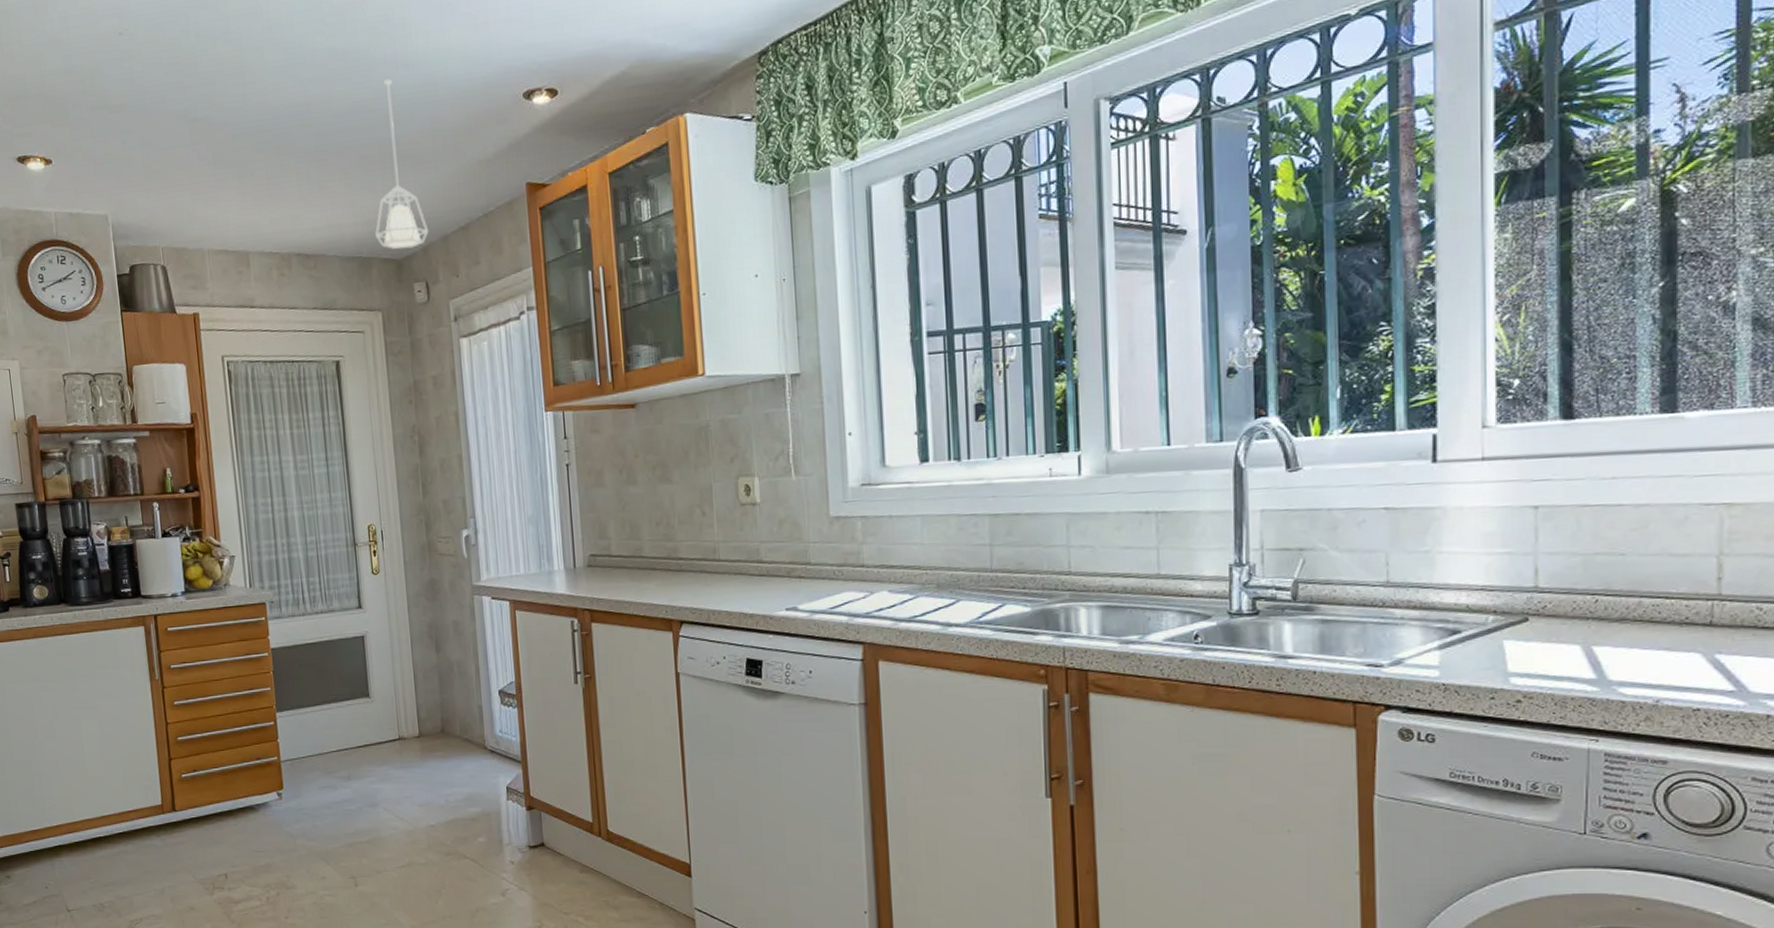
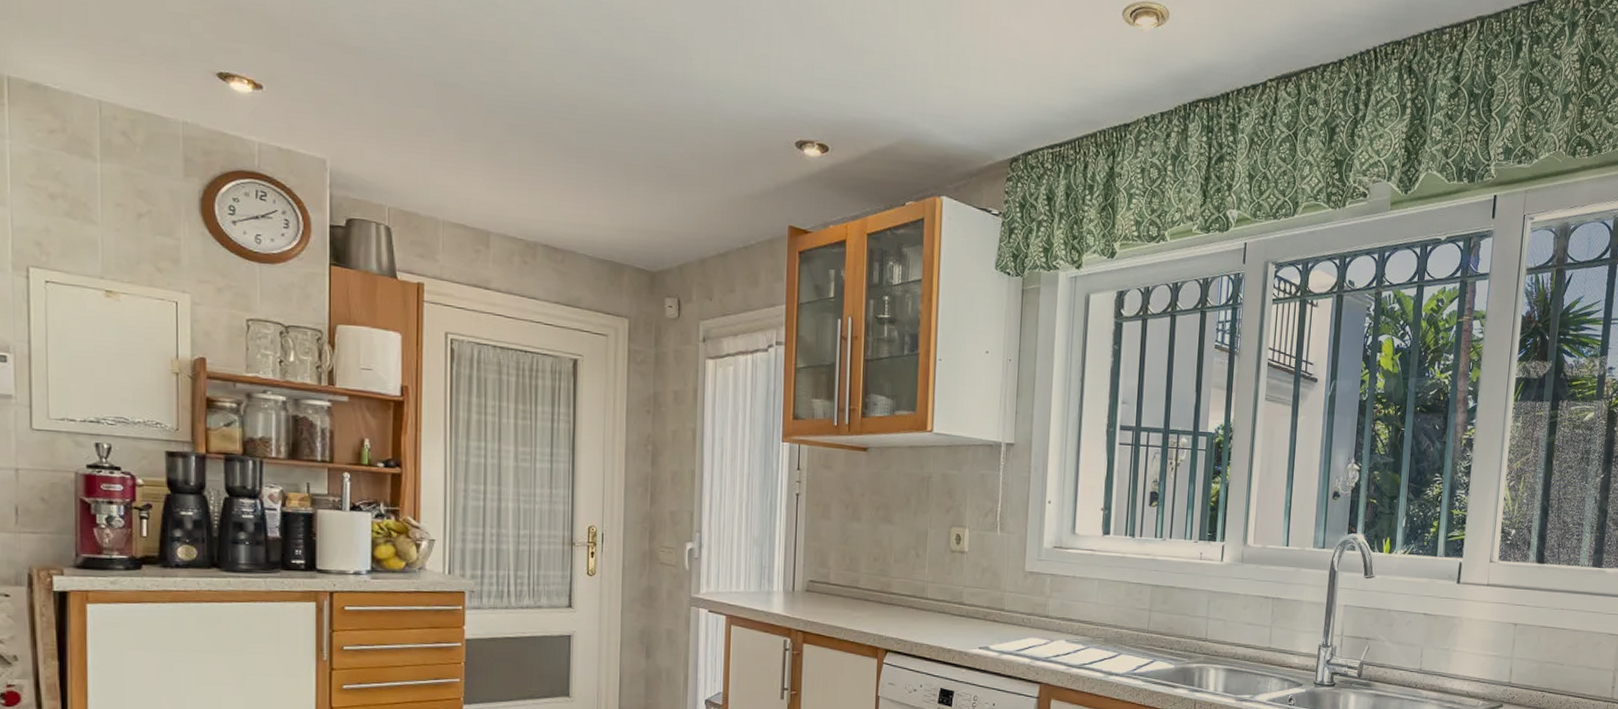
pendant lamp: present [375,79,429,249] -> none [631,95,687,264]

